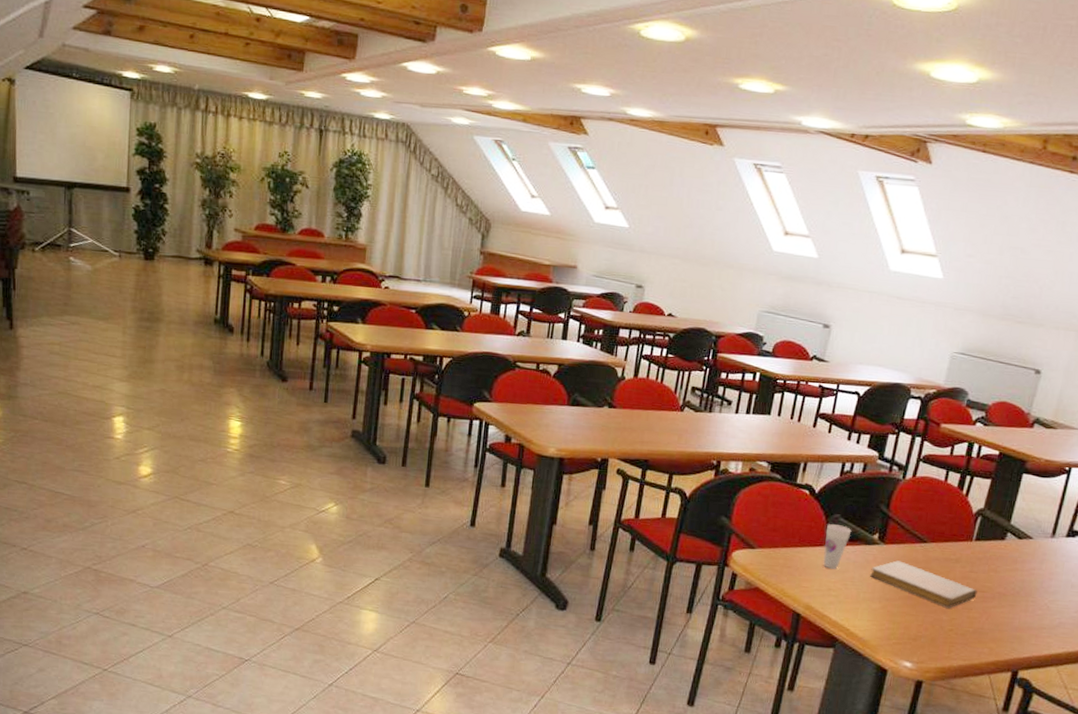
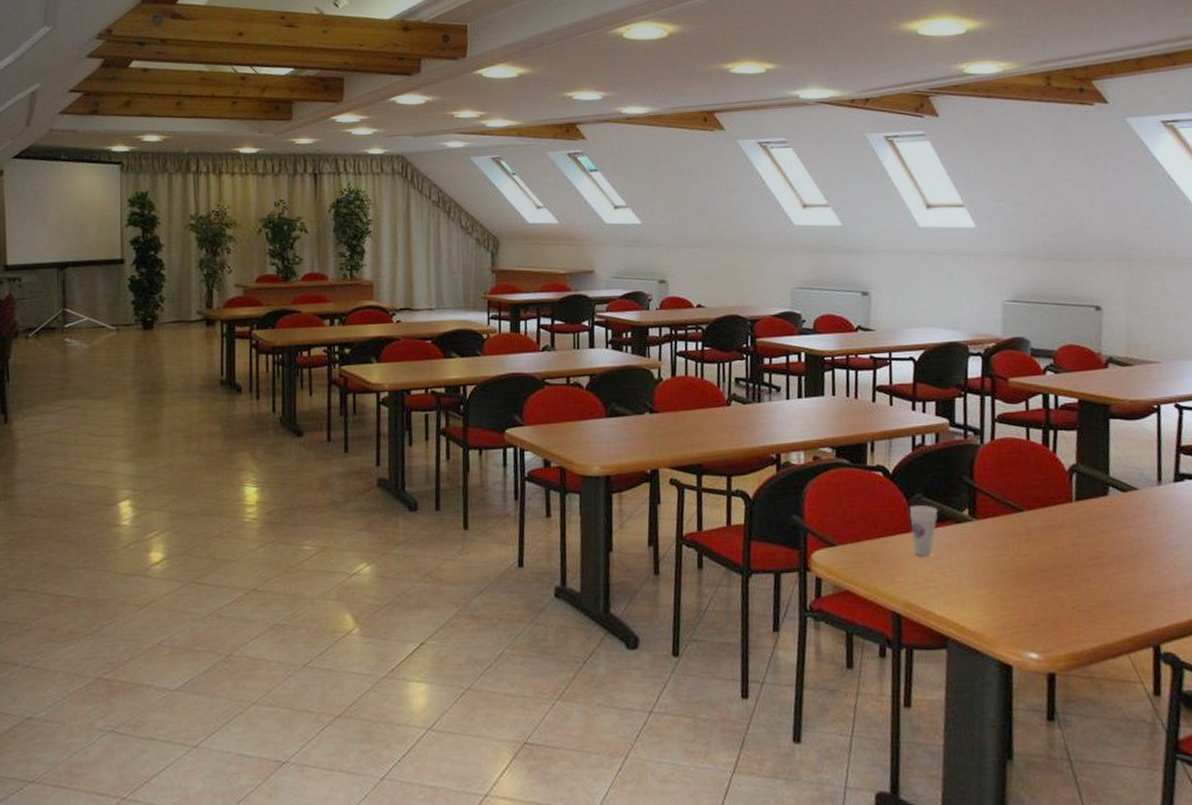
notebook: present [870,560,978,608] -> none [968,536,1092,583]

